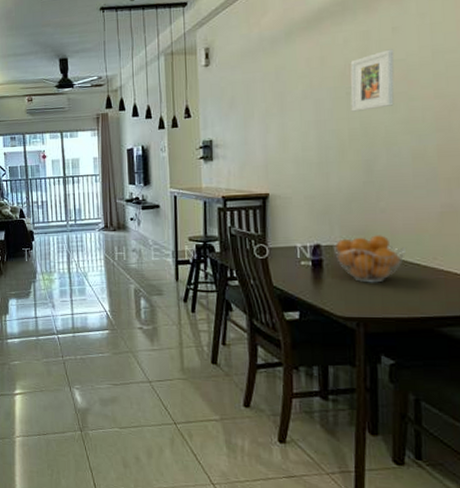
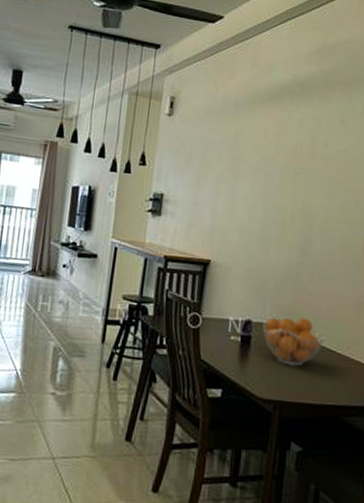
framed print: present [350,49,395,112] -> none [296,138,340,194]

